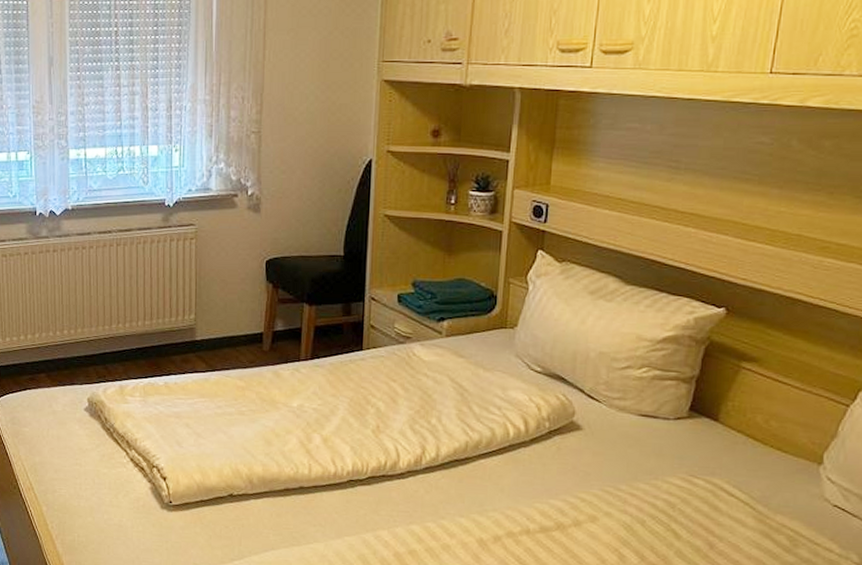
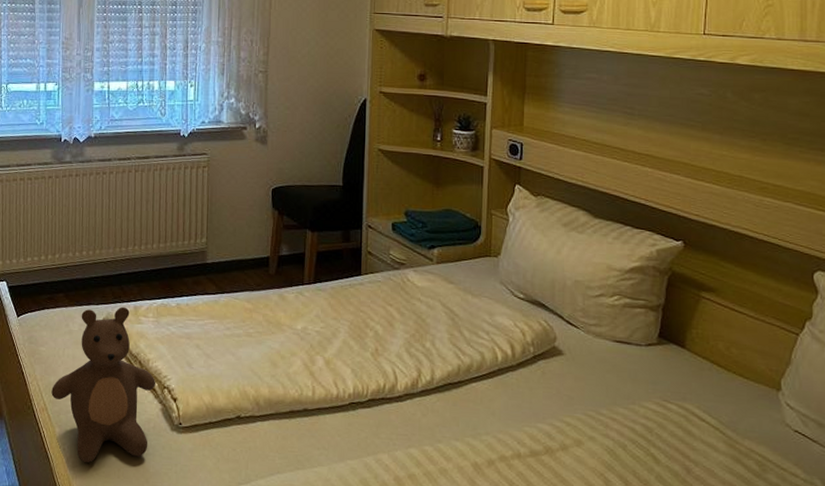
teddy bear: none [37,386,144,541] -> present [51,307,155,463]

